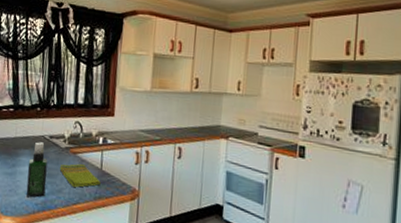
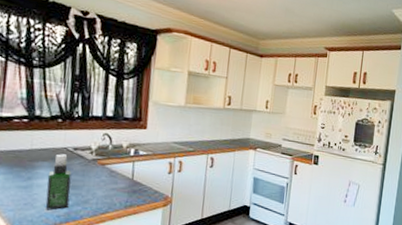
dish towel: present [59,163,101,187] -> none [85,174,132,197]

